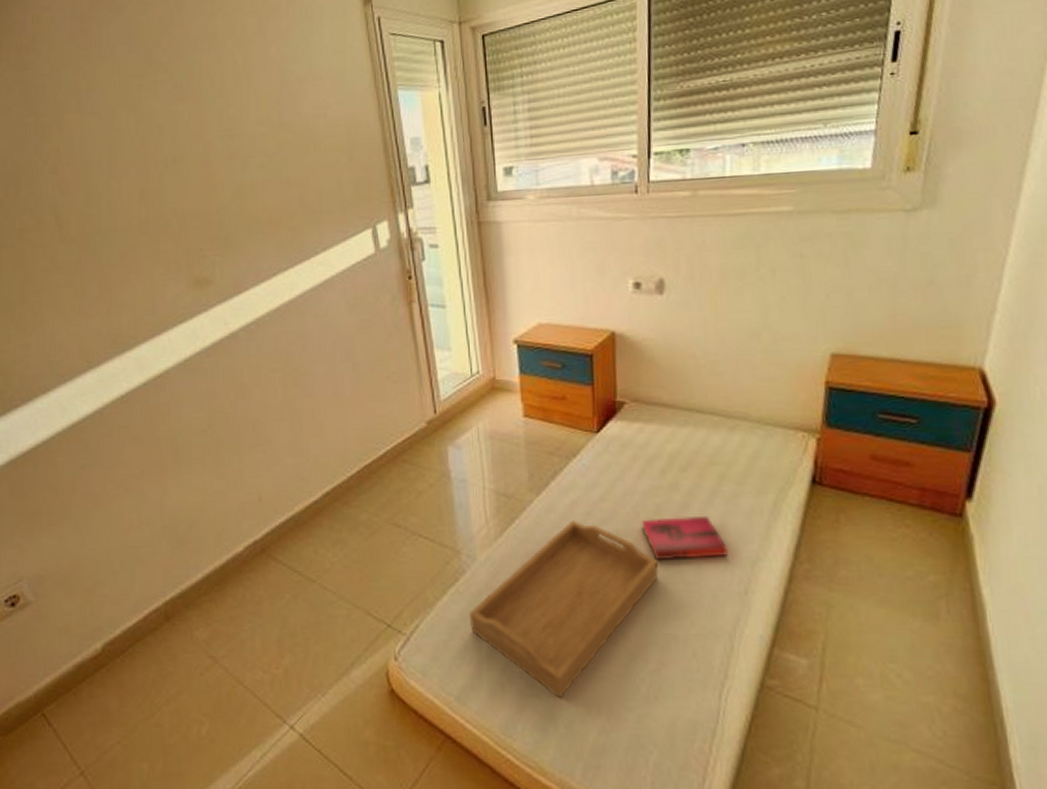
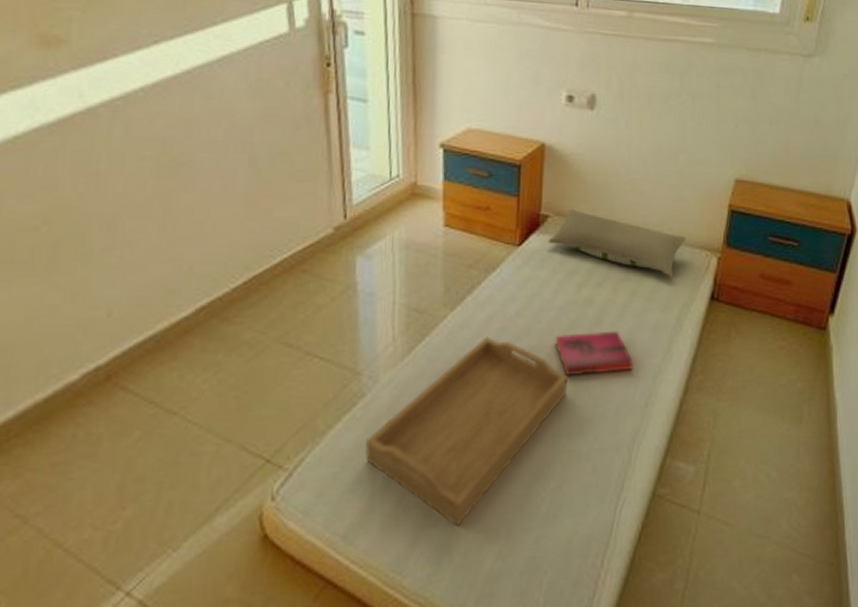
pillow: none [625,395,777,460] -> present [547,210,686,277]

